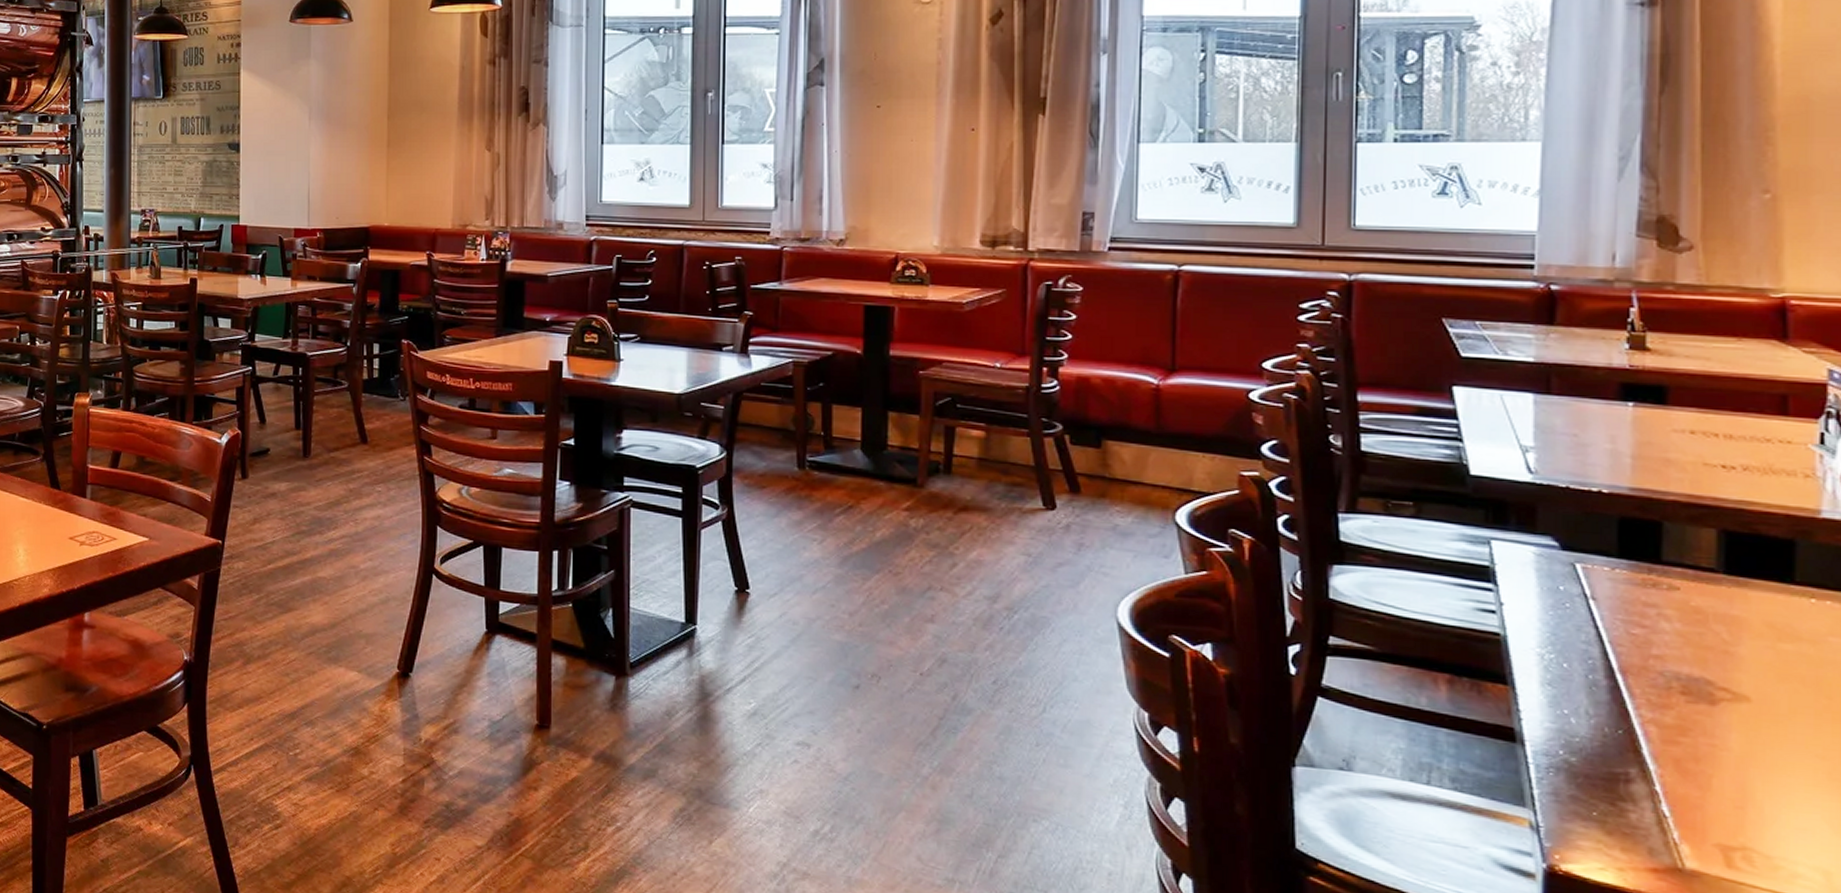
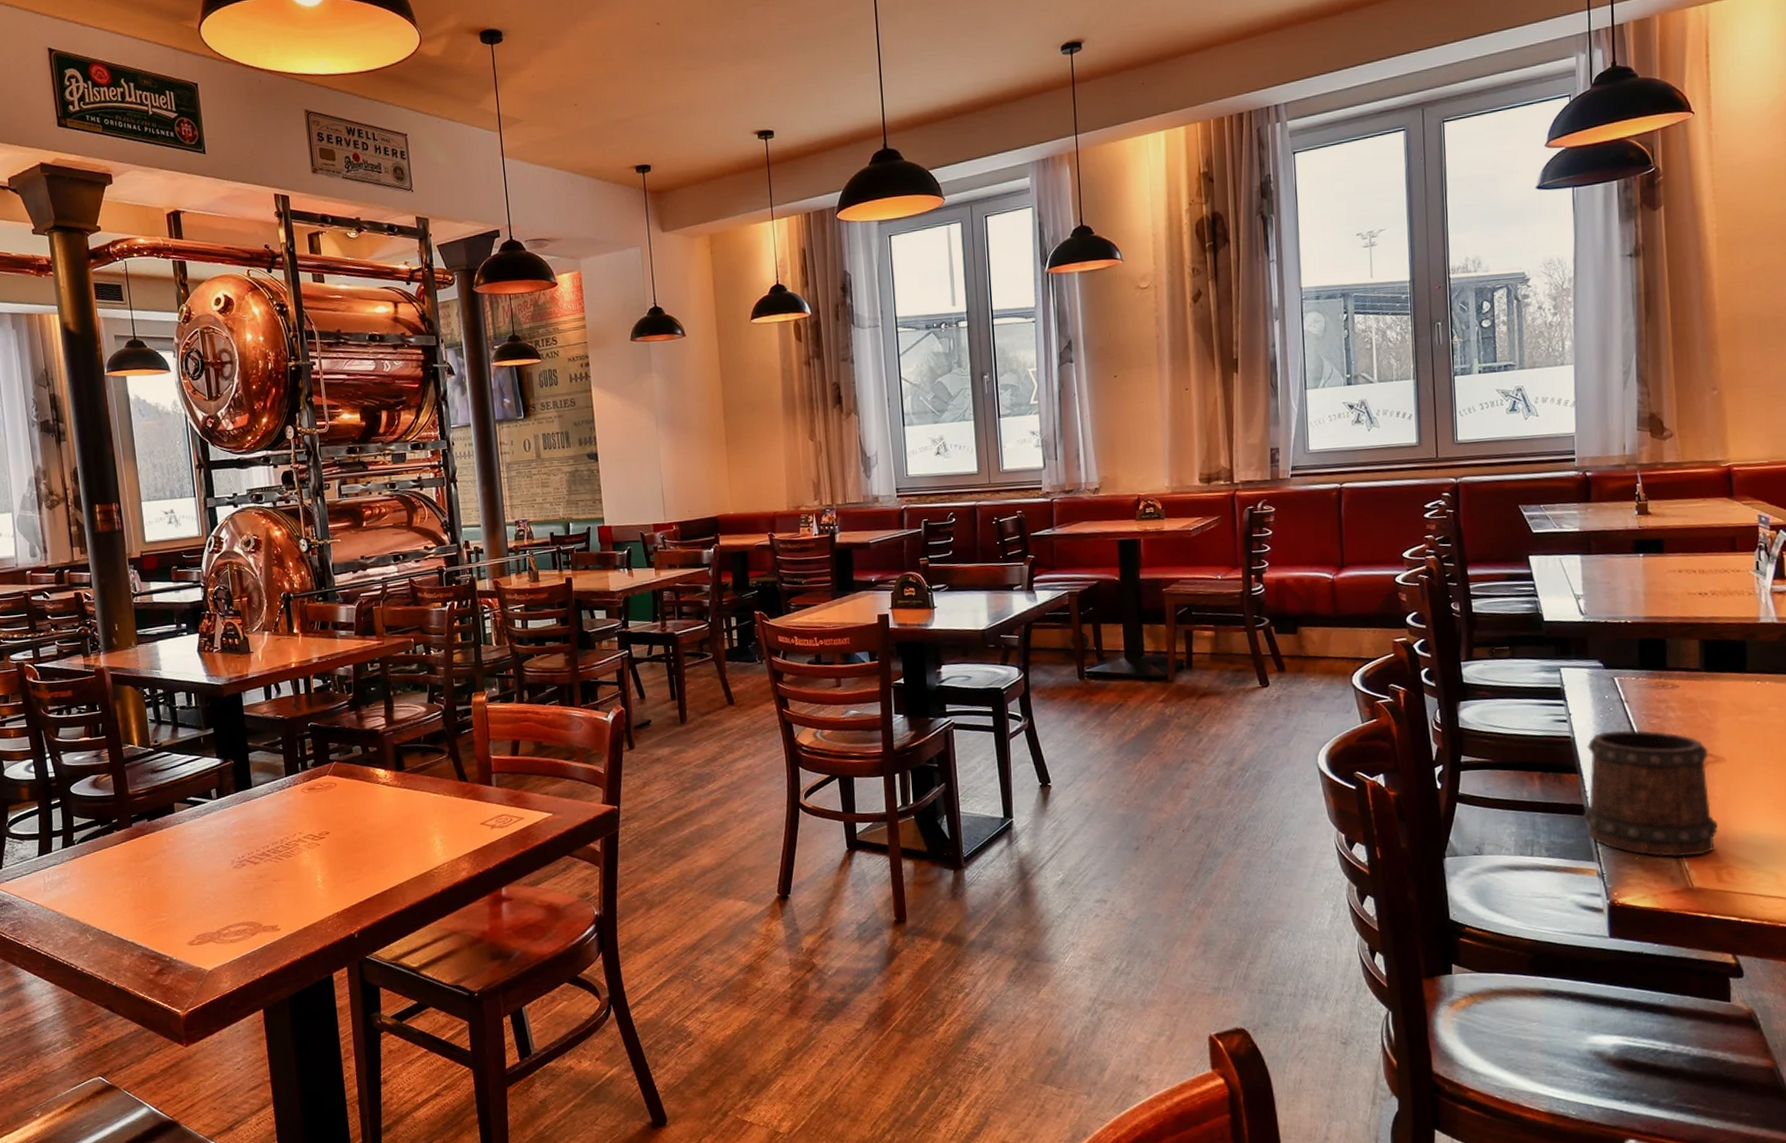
beer mug: none [1512,635,1733,826] -> present [1583,730,1719,857]

